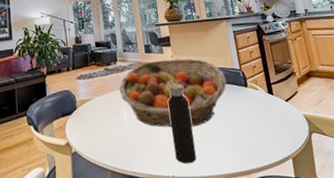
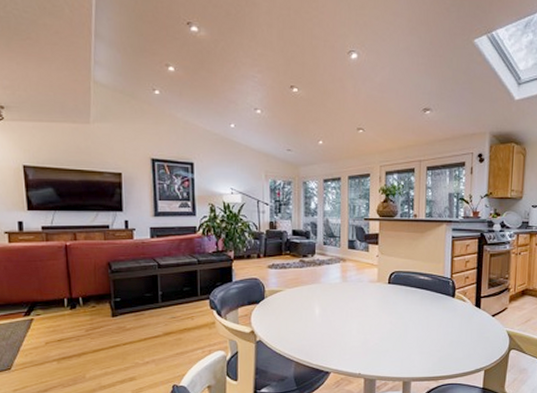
fruit basket: present [119,58,227,128] -> none [314,258,433,330]
water bottle: present [167,78,196,164] -> none [365,280,388,364]

